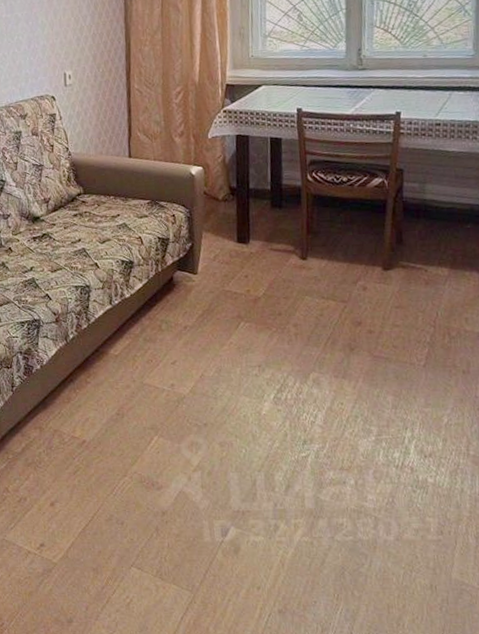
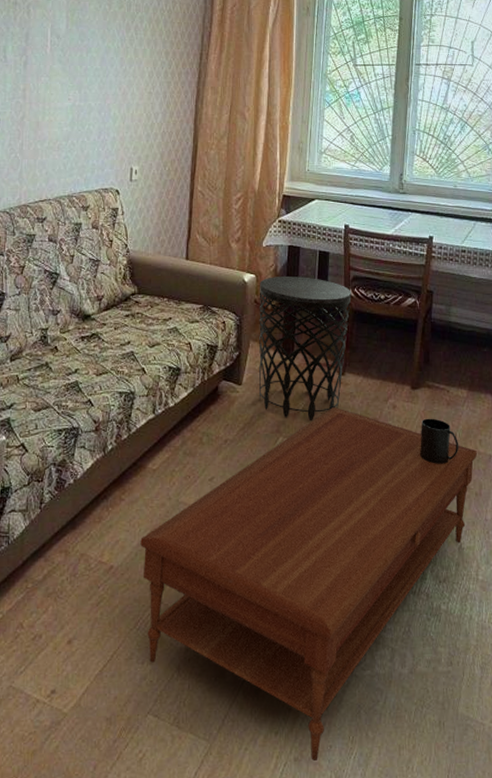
coffee table: none [109,290,464,614] -> present [140,406,478,762]
side table: none [208,165,310,306] -> present [258,277,352,422]
mug: none [395,298,442,344] -> present [419,418,459,464]

